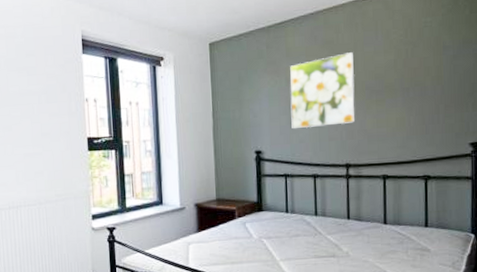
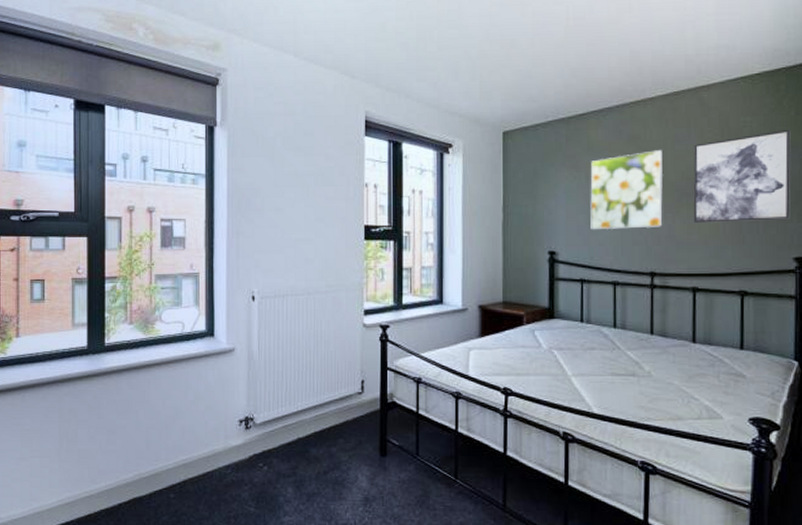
wall art: none [381,27,467,117] -> present [693,129,791,223]

